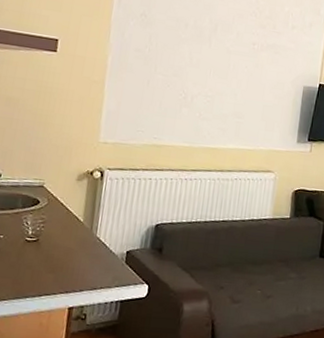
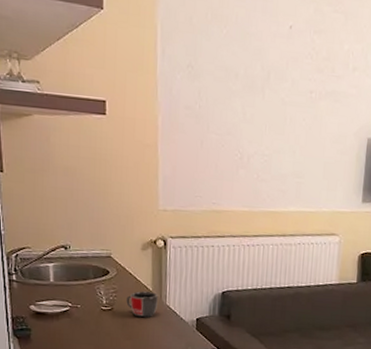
mug: none [54,222,89,250] -> present [126,291,158,318]

